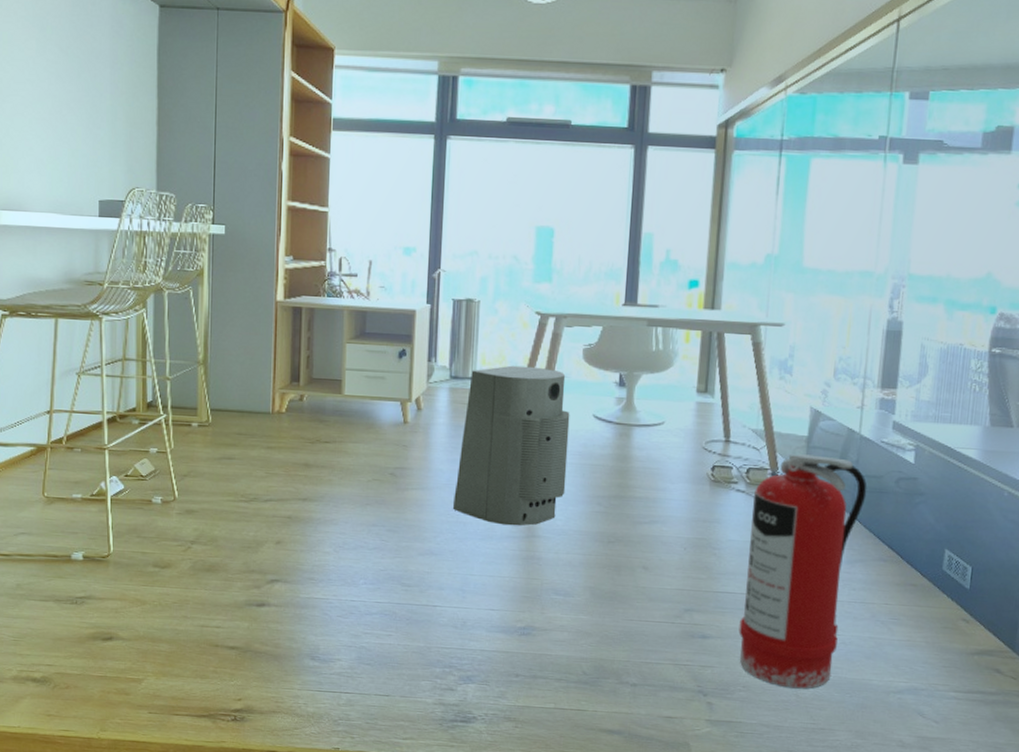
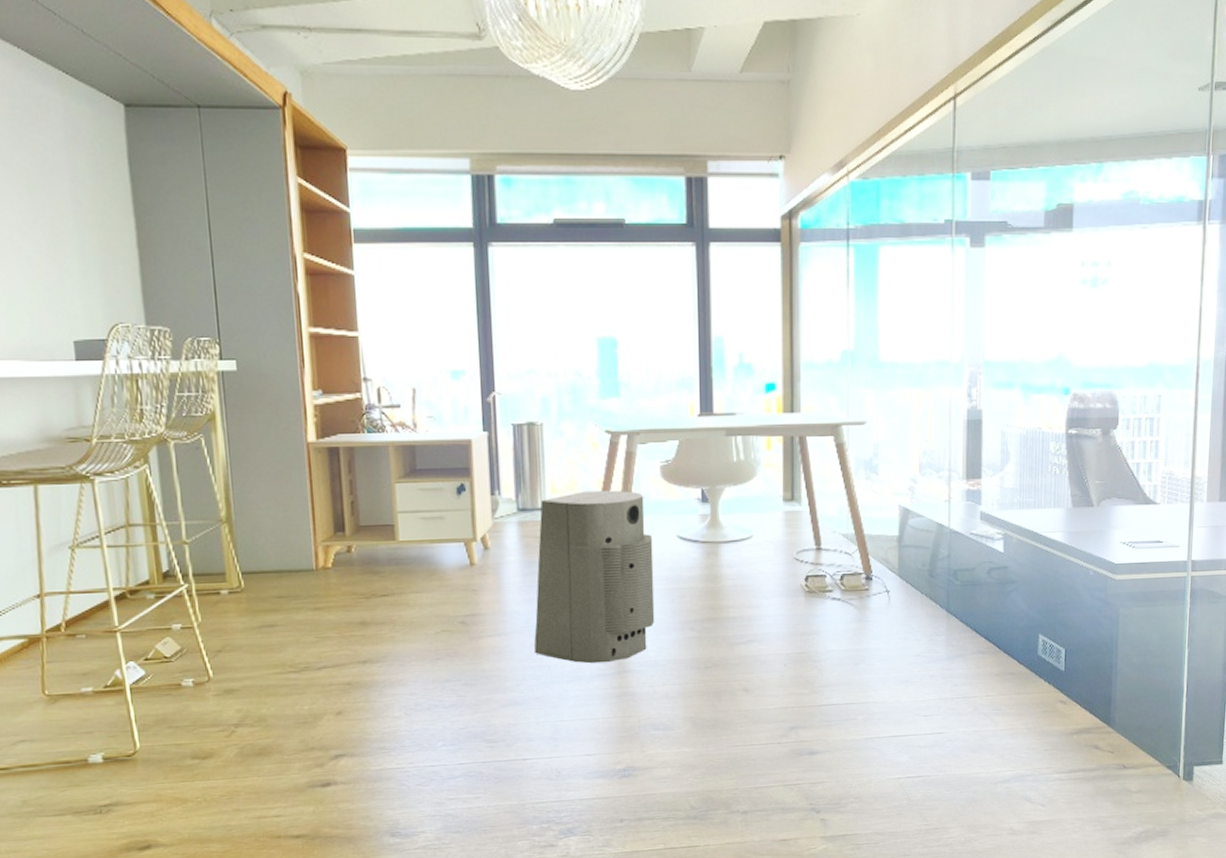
fire extinguisher: present [738,454,867,689] -> none [846,554,961,793]

